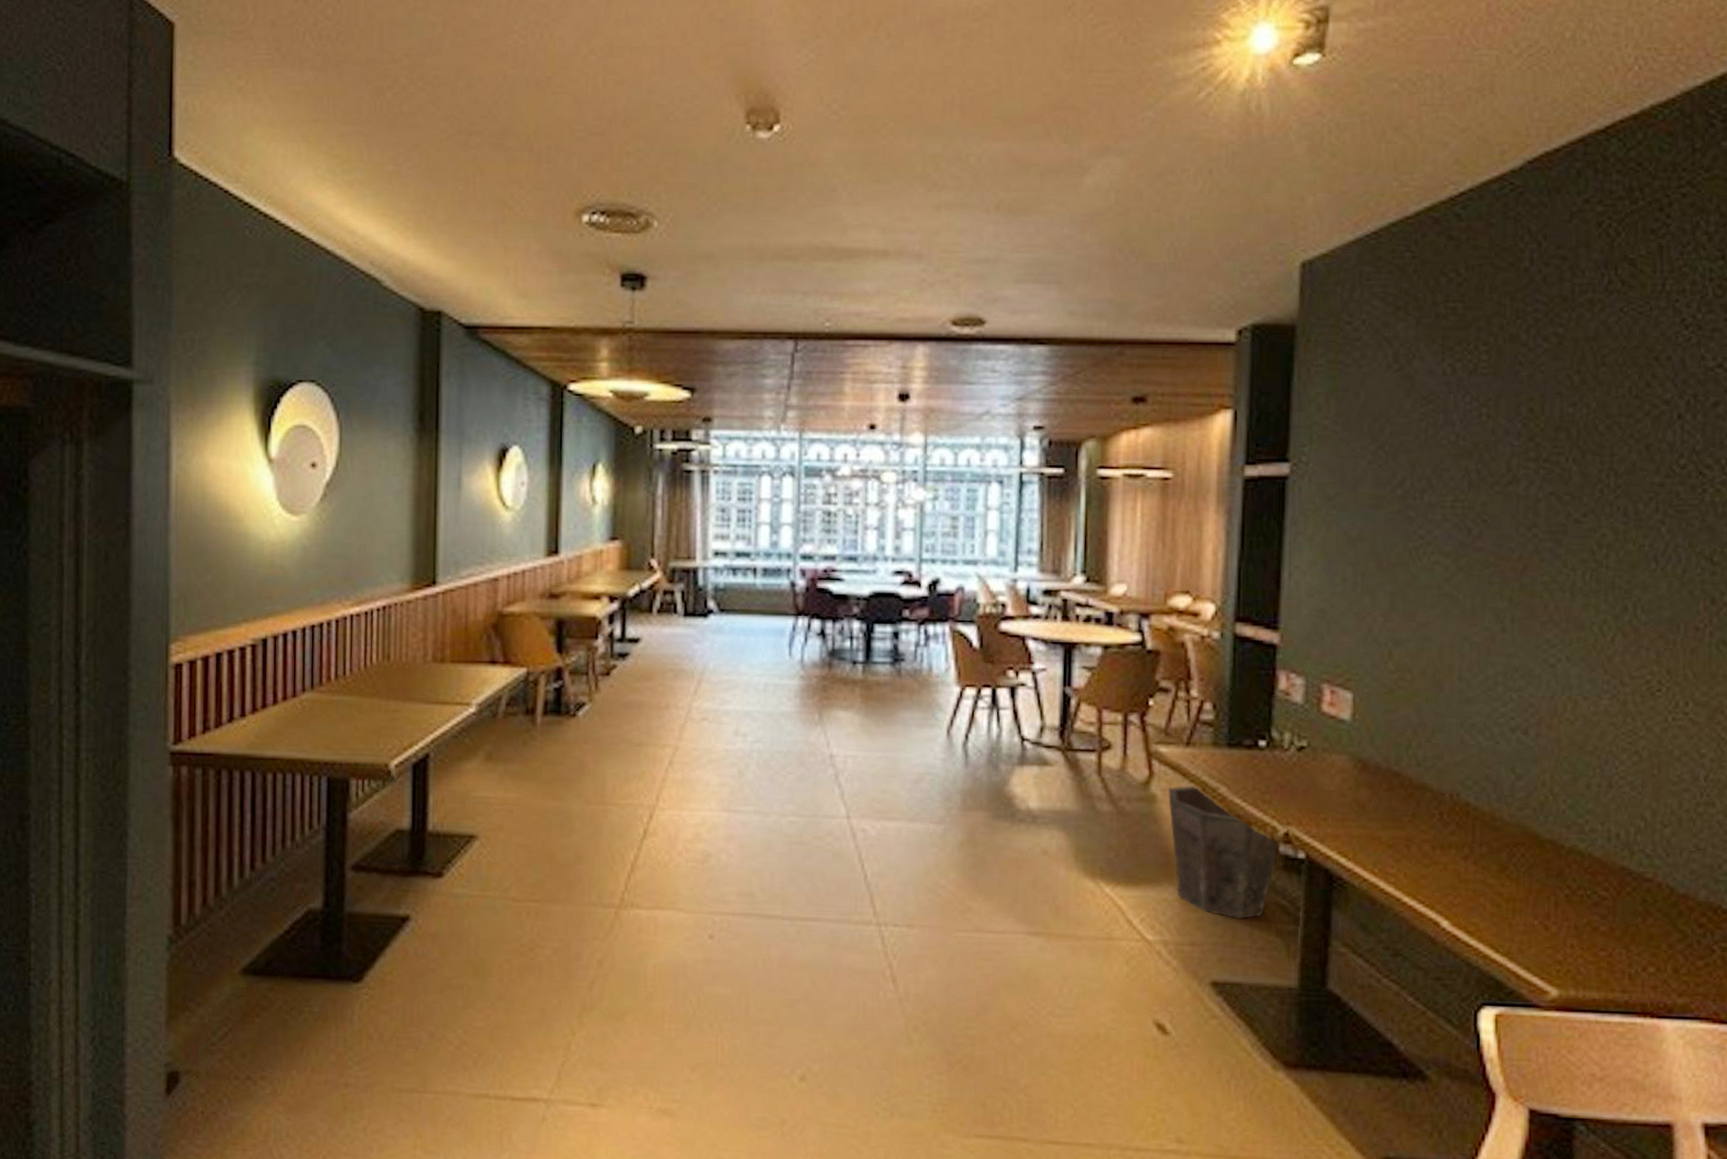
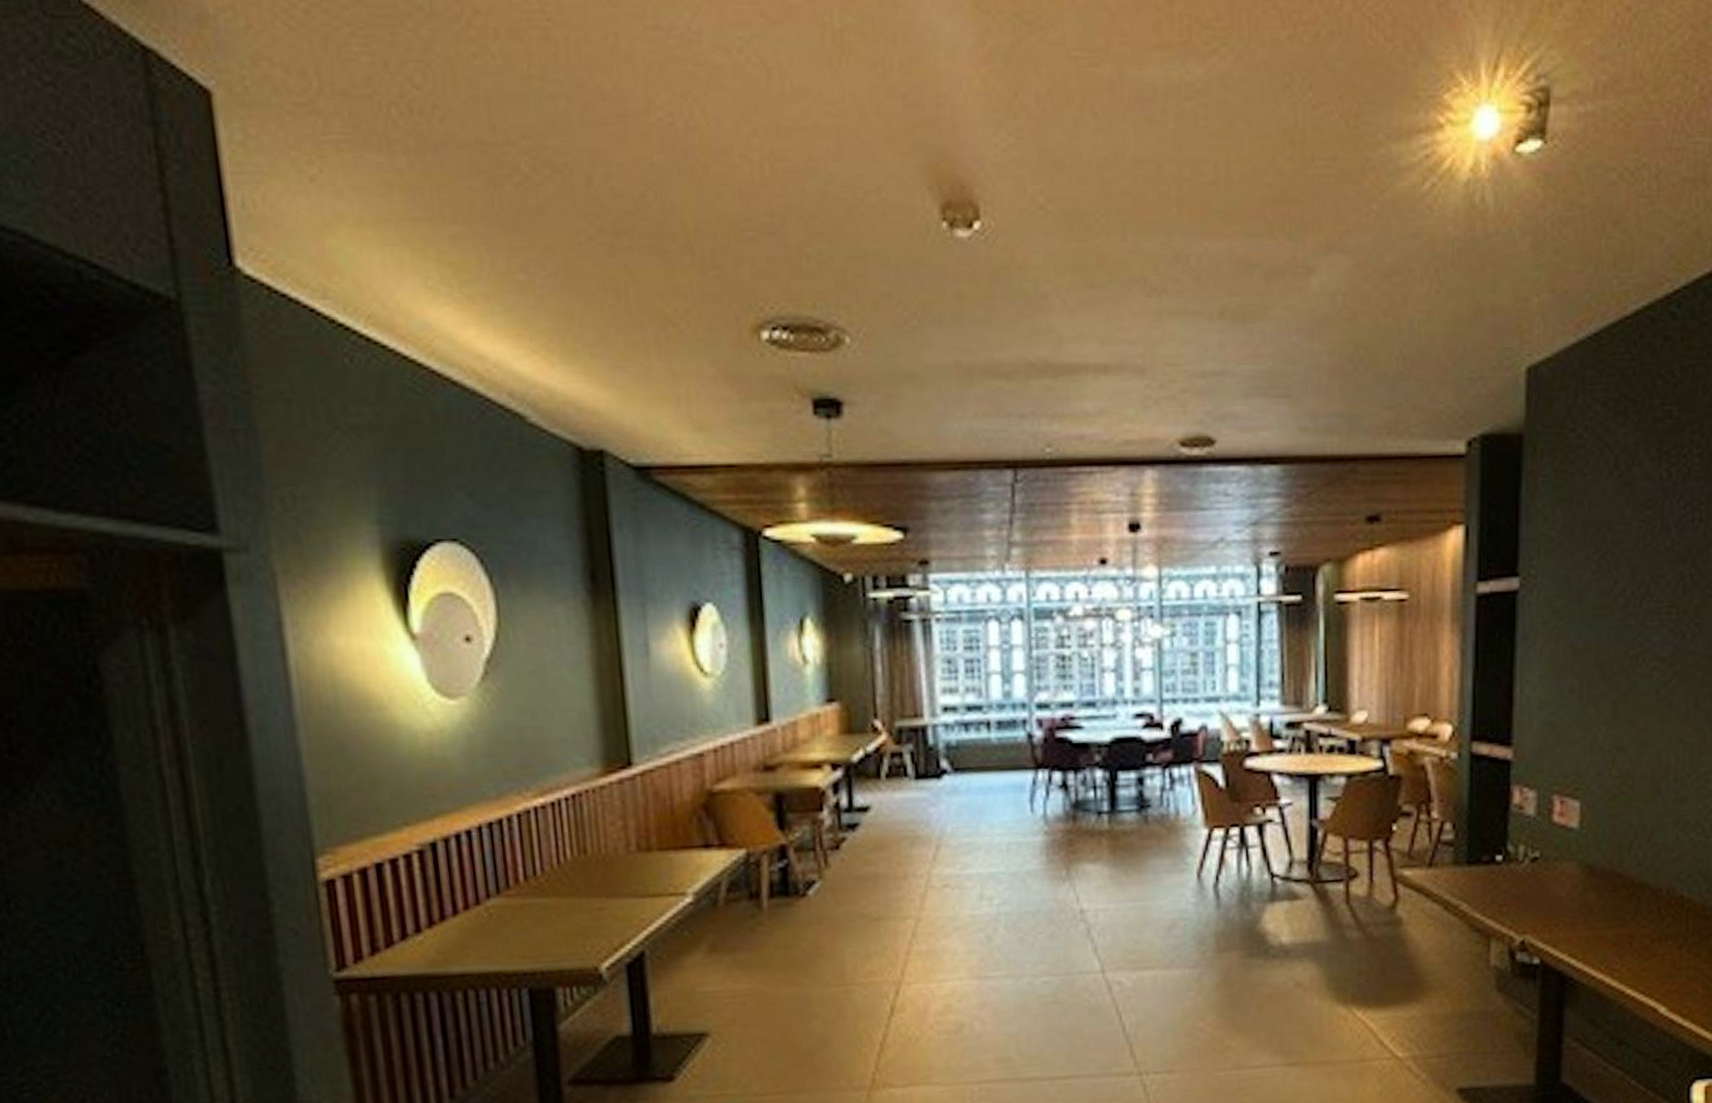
waste bin: present [1168,785,1280,920] -> none [1413,904,1516,1028]

